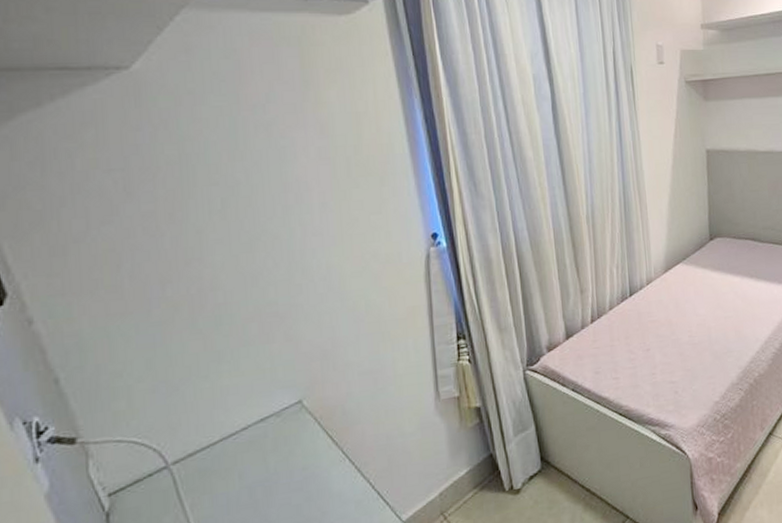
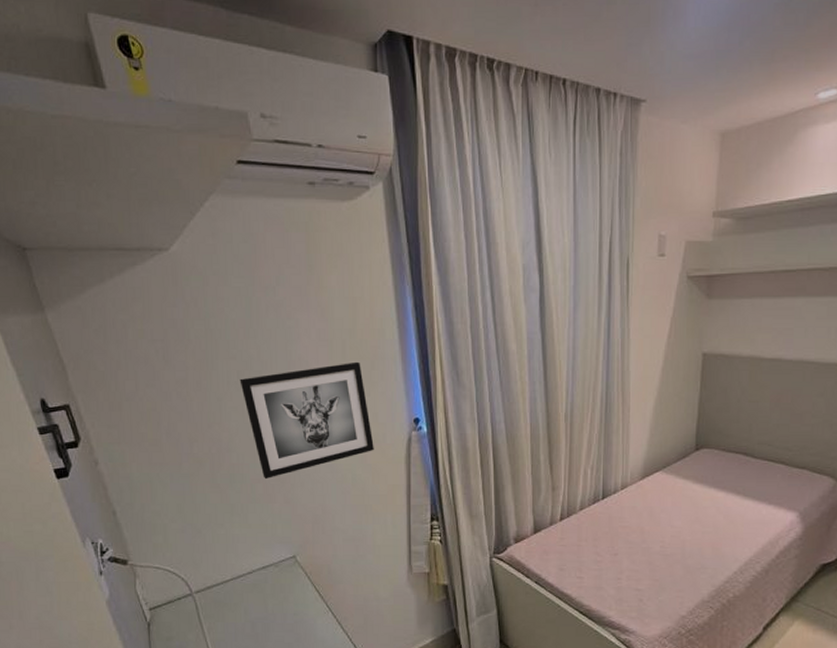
wall art: none [224,178,389,318] -> present [239,361,374,480]

